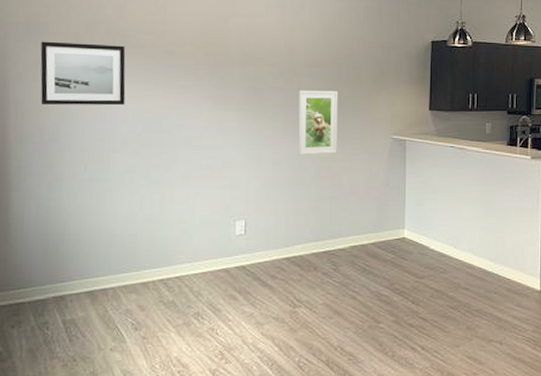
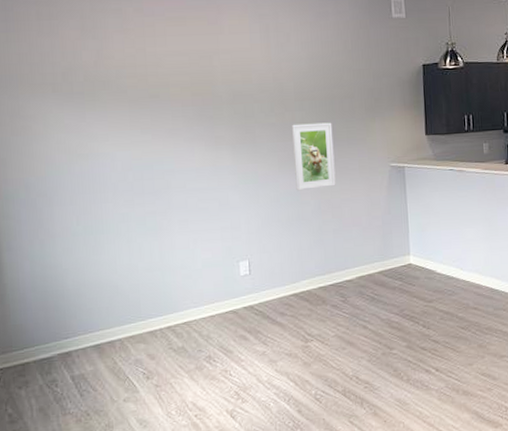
wall art: present [40,41,126,106] -> none [16,92,112,159]

